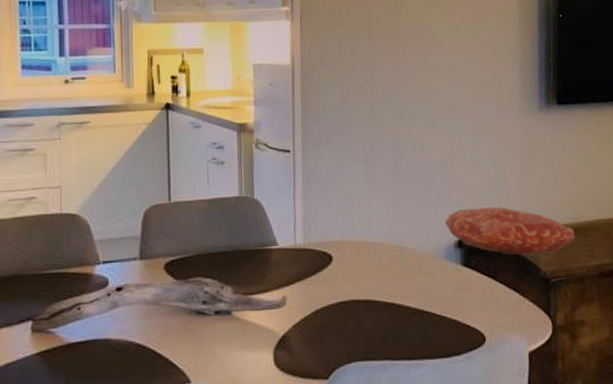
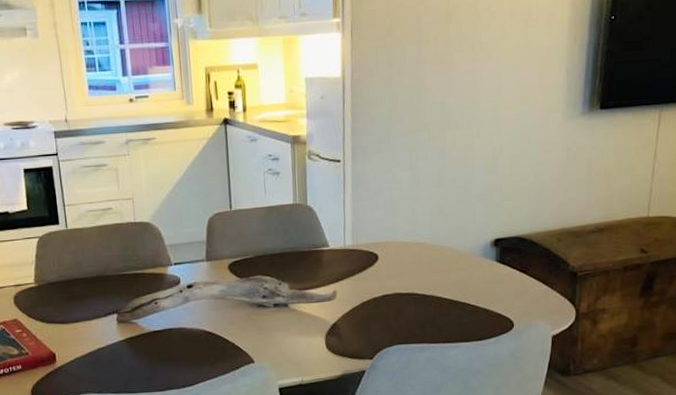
cushion: present [445,207,575,255] -> none [484,209,605,252]

